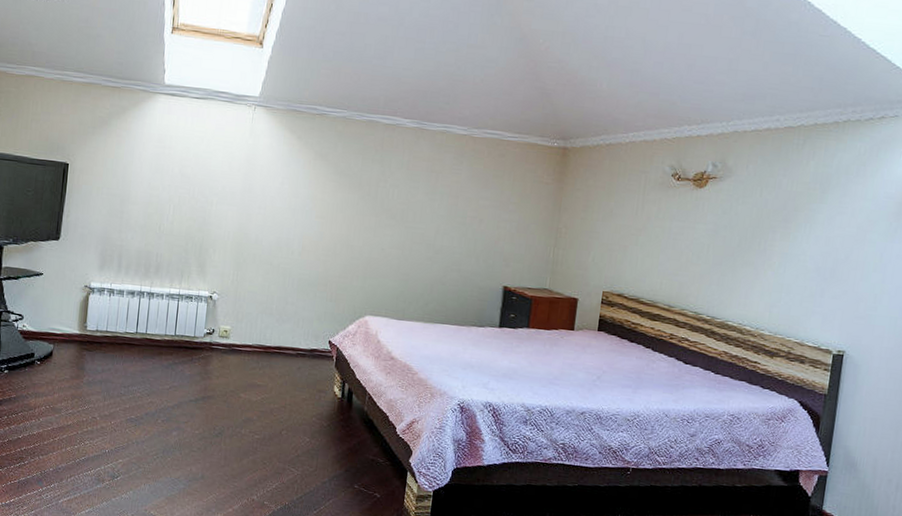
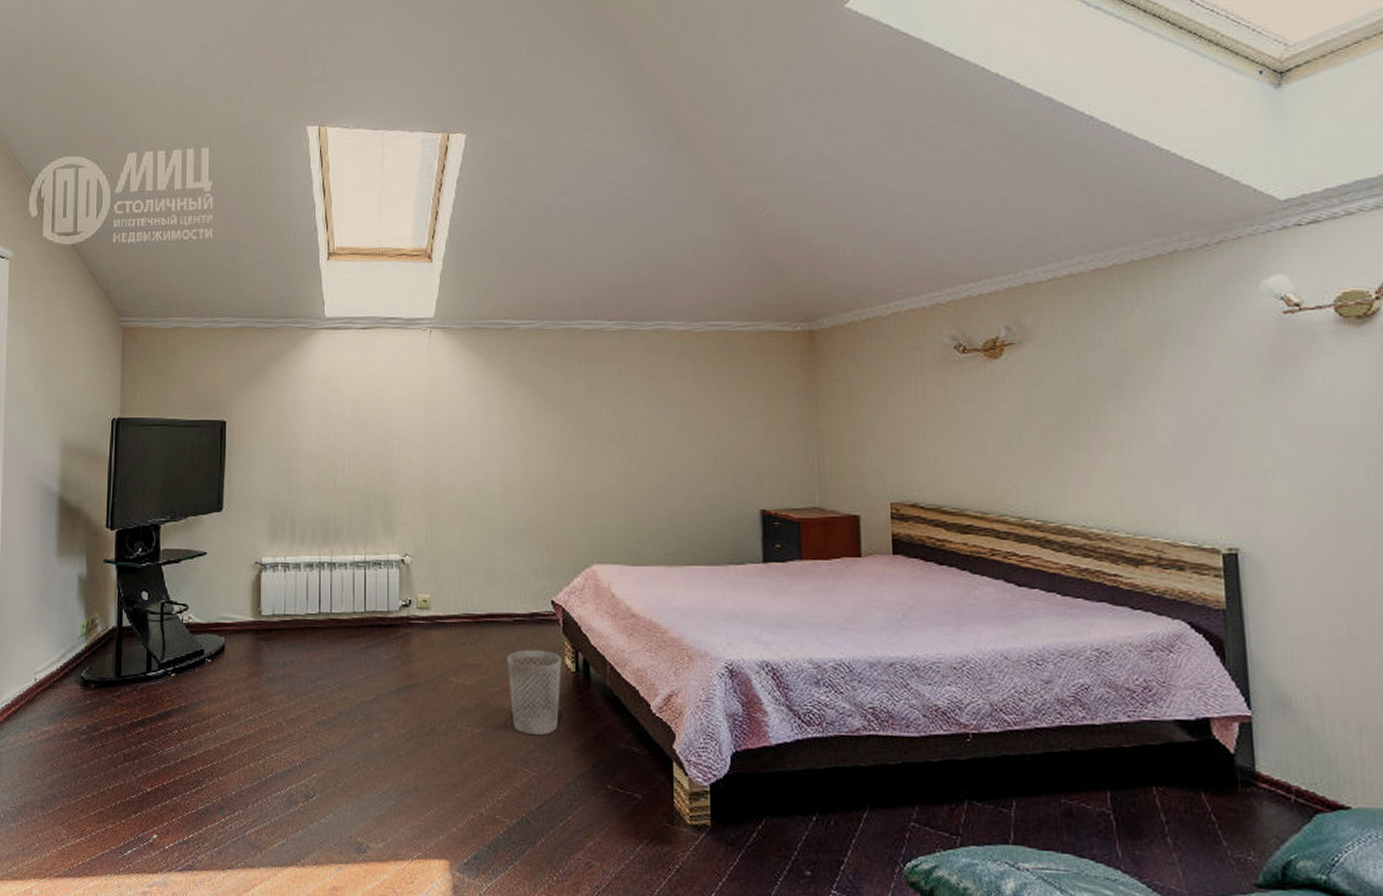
wastebasket: none [286,377,331,444] -> present [506,649,562,736]

